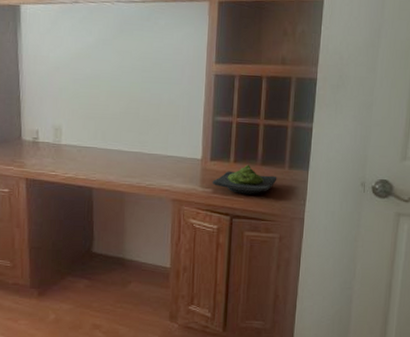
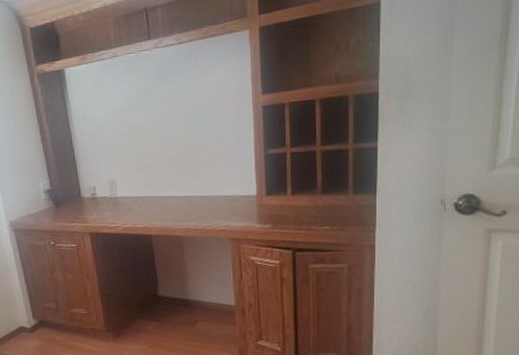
wasabi: present [212,164,277,194] -> none [270,195,341,226]

